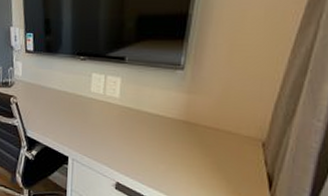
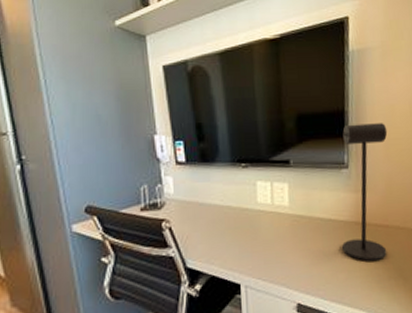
desk lamp: none [166,27,234,160] -> present [342,123,388,262]

